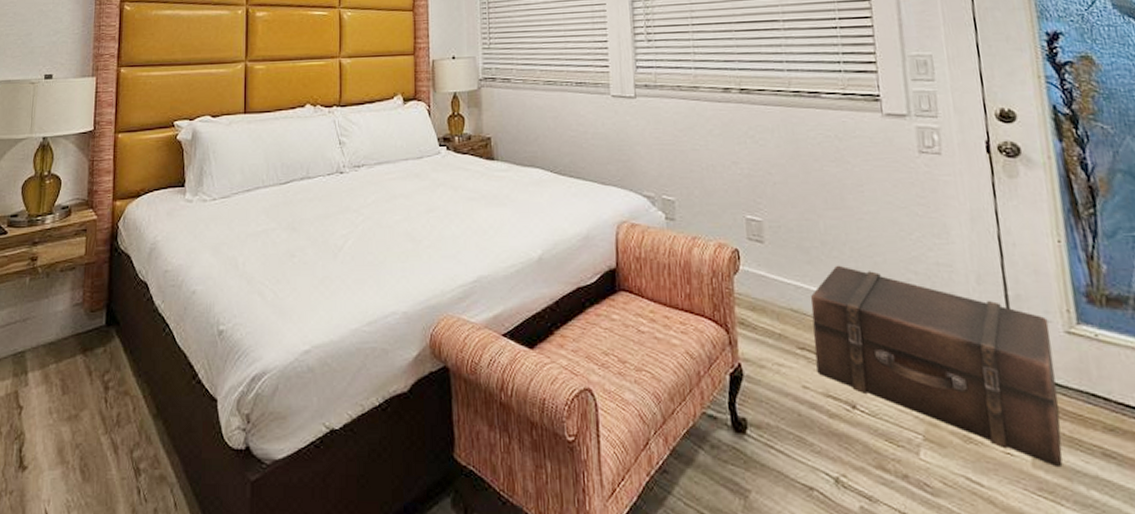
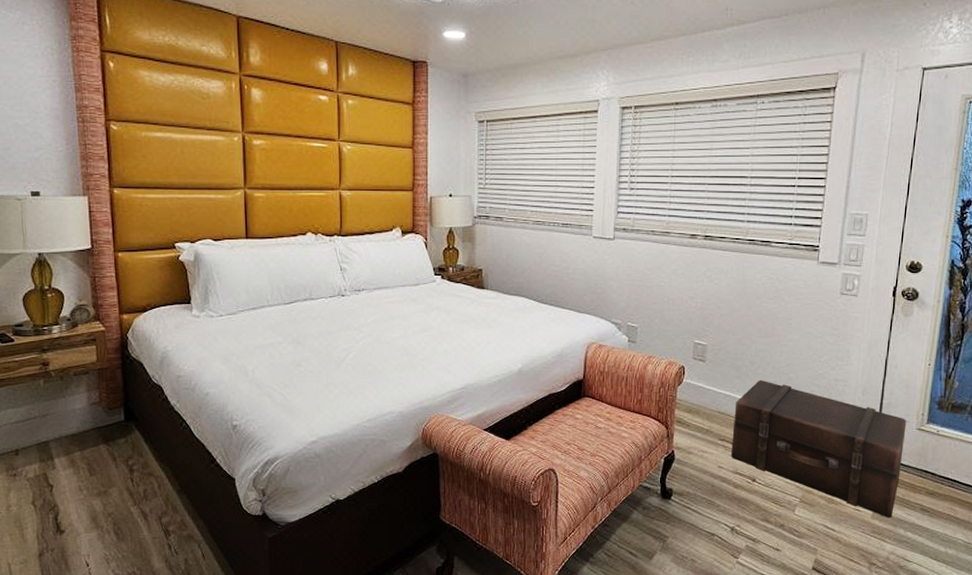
alarm clock: none [63,180,90,216] -> present [68,295,95,327]

